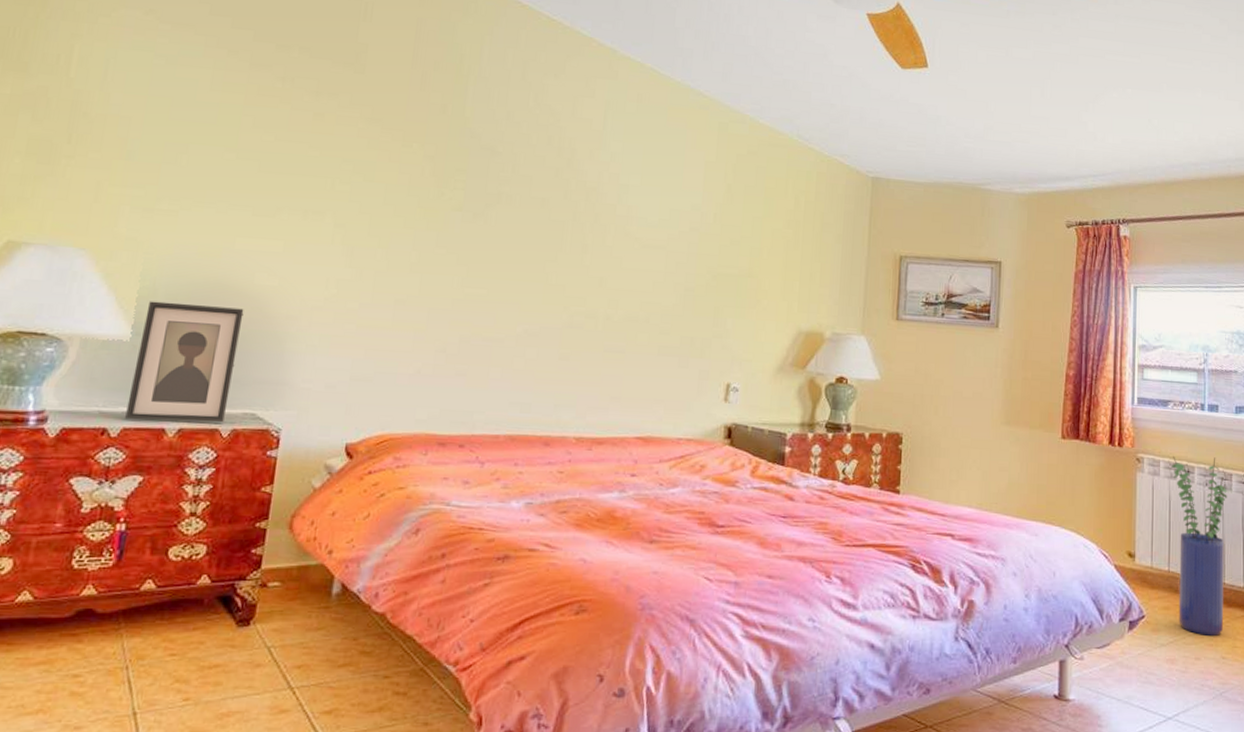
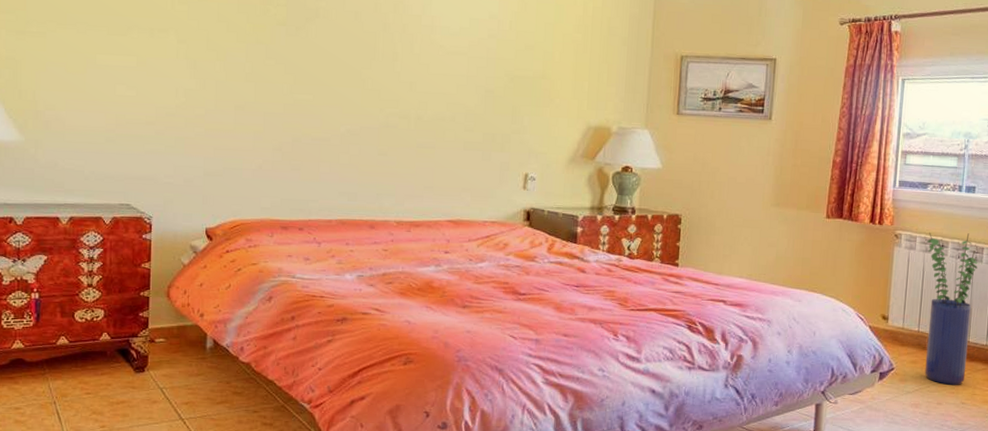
picture frame: present [125,301,244,423] -> none [26,111,110,212]

